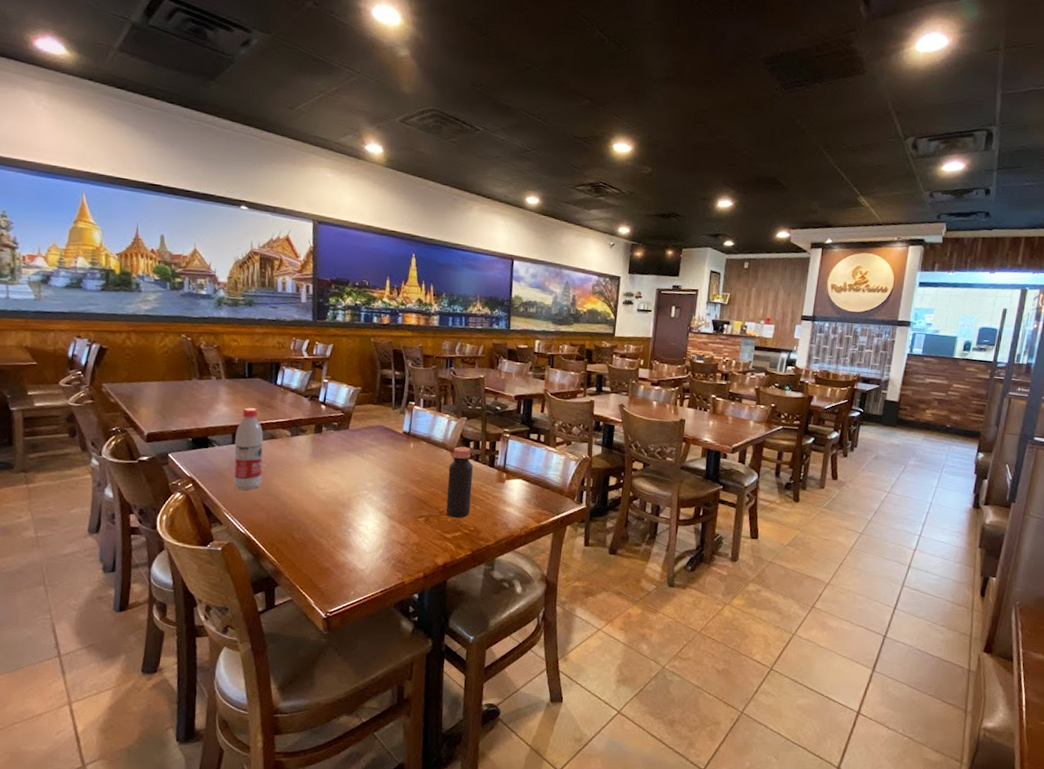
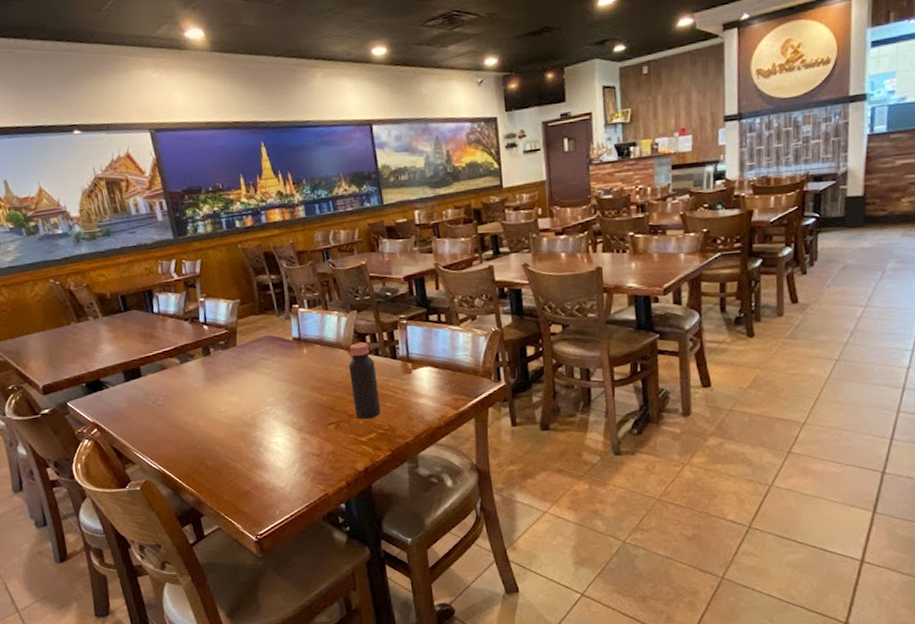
water bottle: present [233,408,264,491] -> none [125,341,163,427]

